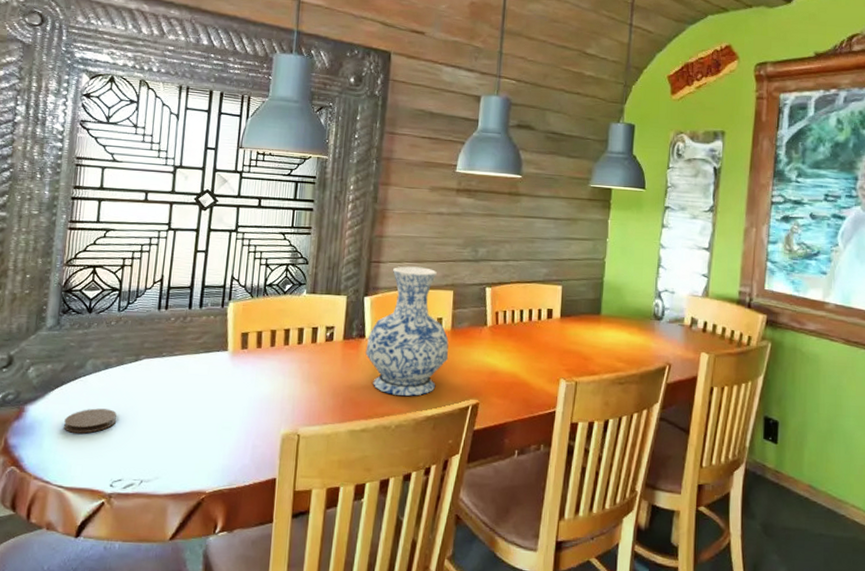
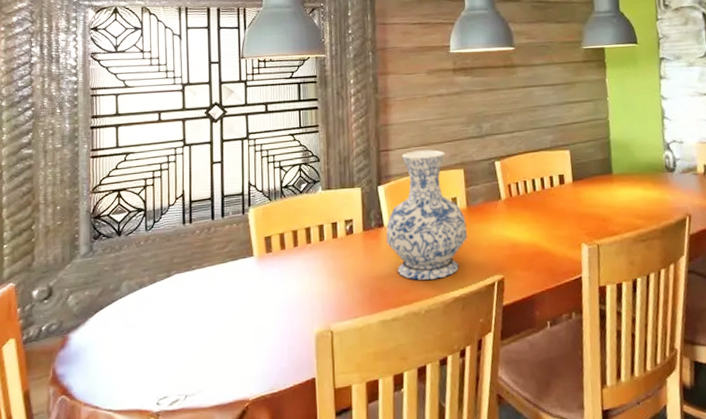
coaster: present [64,408,117,434] -> none [107,328,155,356]

